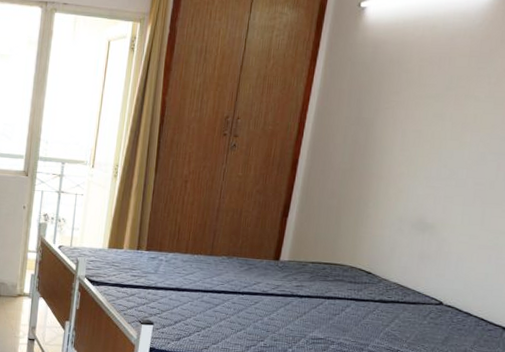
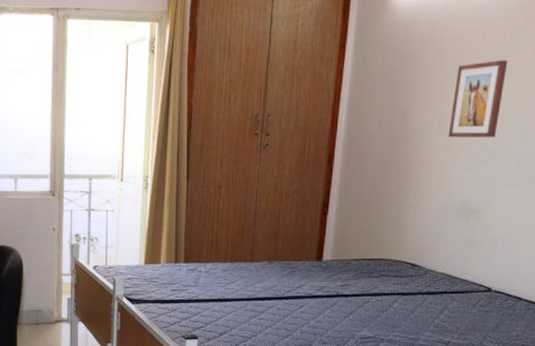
wall art: none [409,85,472,158] -> present [448,60,508,138]

